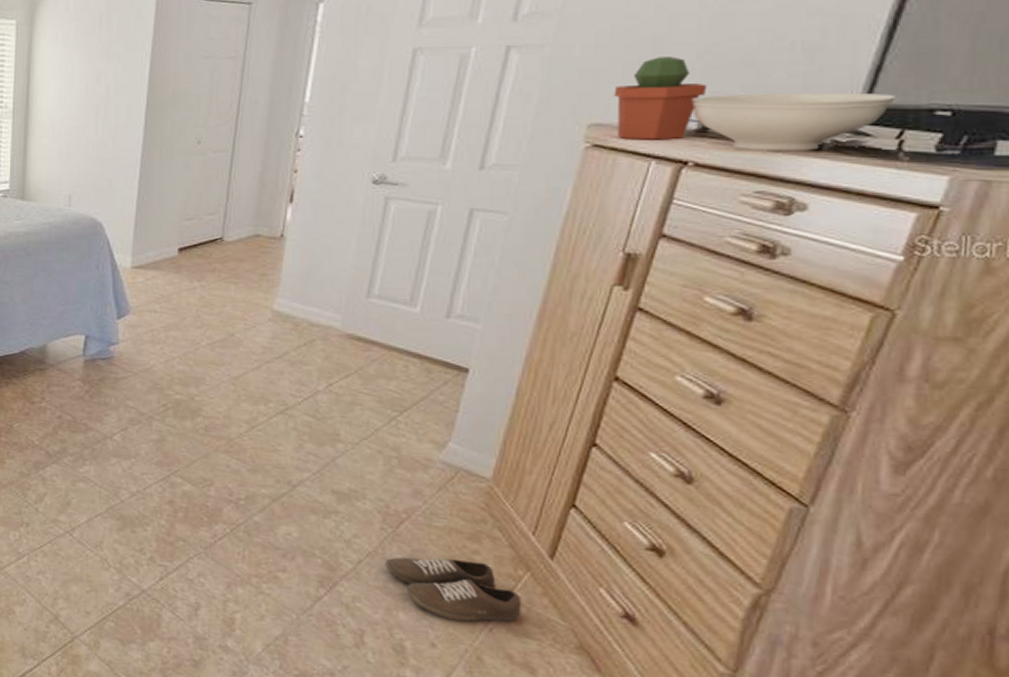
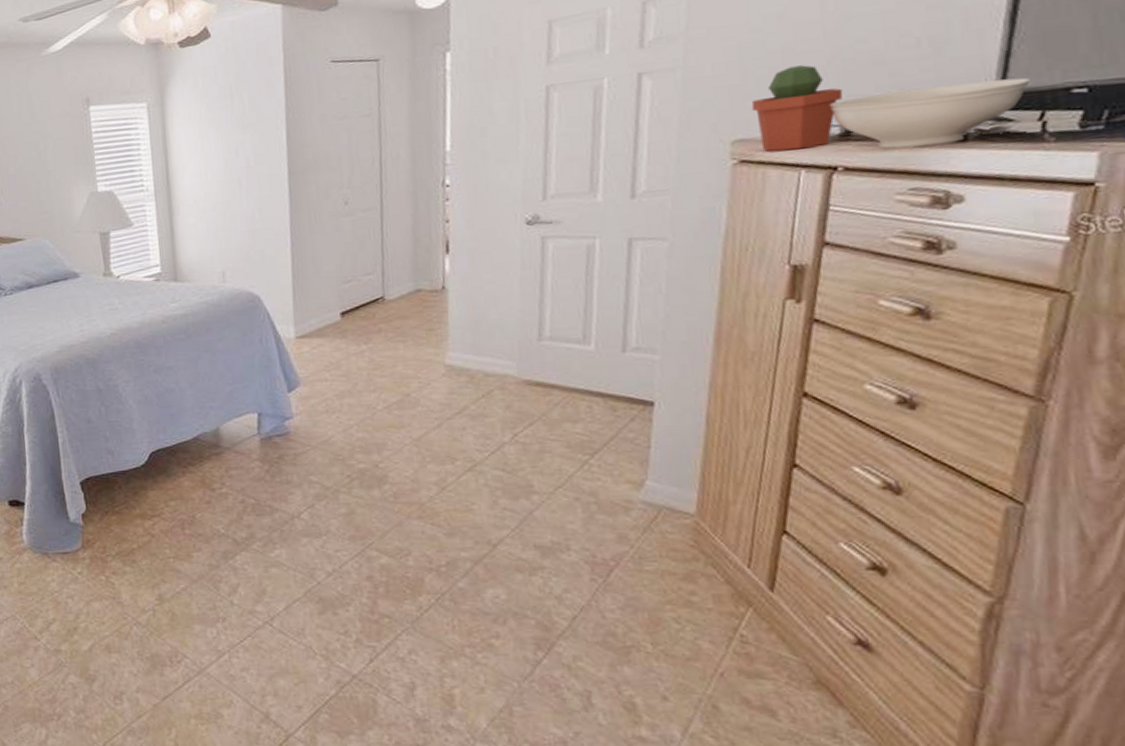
shoe: present [385,557,522,622] -> none [601,602,751,669]

